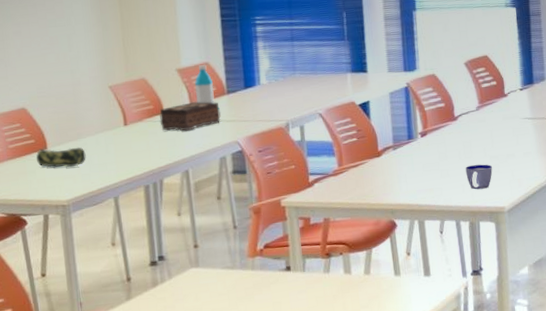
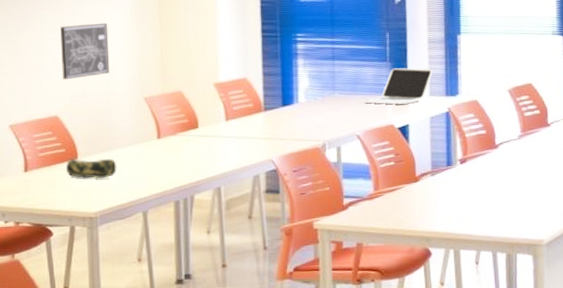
wall art: none [22,14,74,73] -> present [60,22,110,80]
tissue box: present [159,102,221,131] -> none [193,117,256,147]
water bottle: present [194,65,215,104] -> none [231,80,251,120]
laptop: none [323,45,391,82] -> present [362,68,433,105]
cup: present [465,164,493,190] -> none [504,195,532,221]

